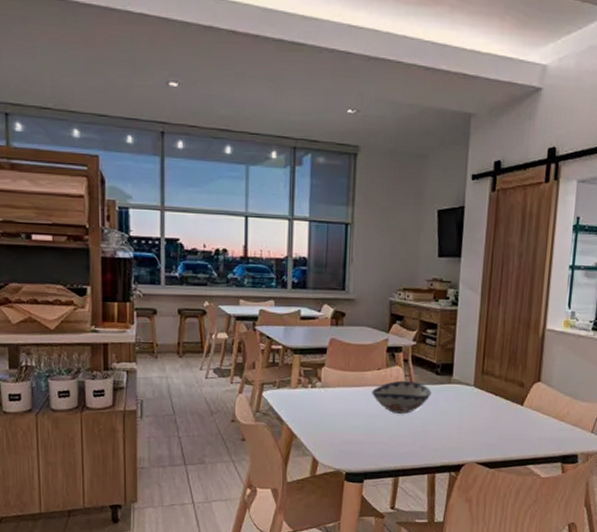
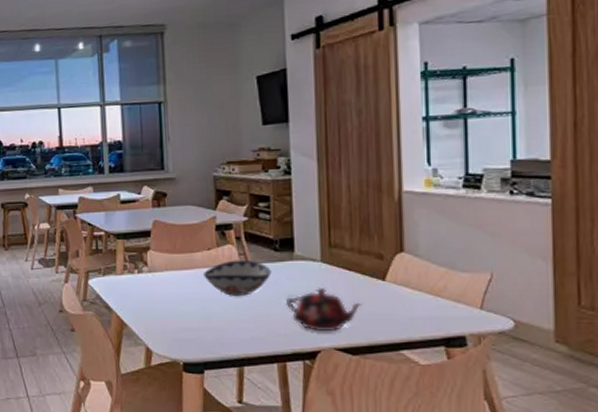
teapot: none [441,409,504,448] -> present [286,288,363,332]

